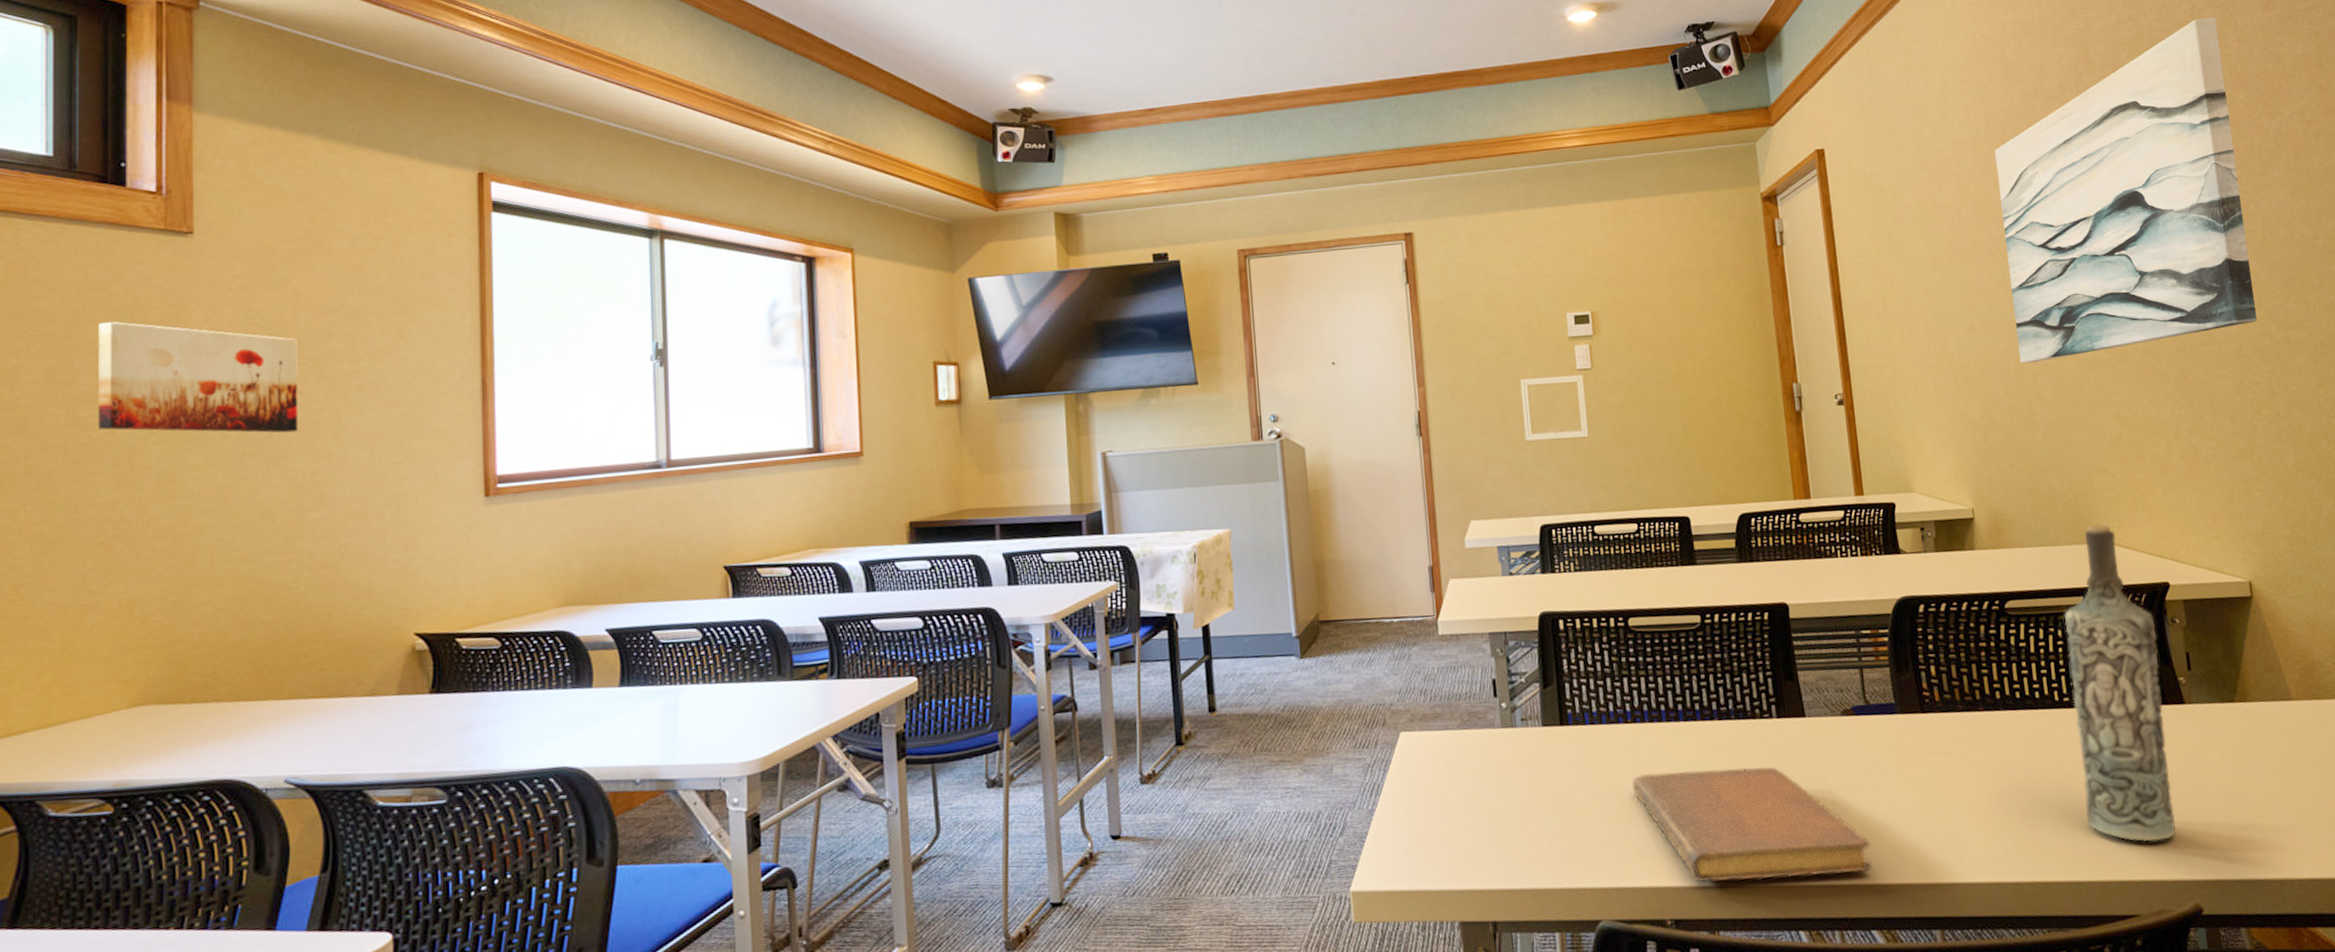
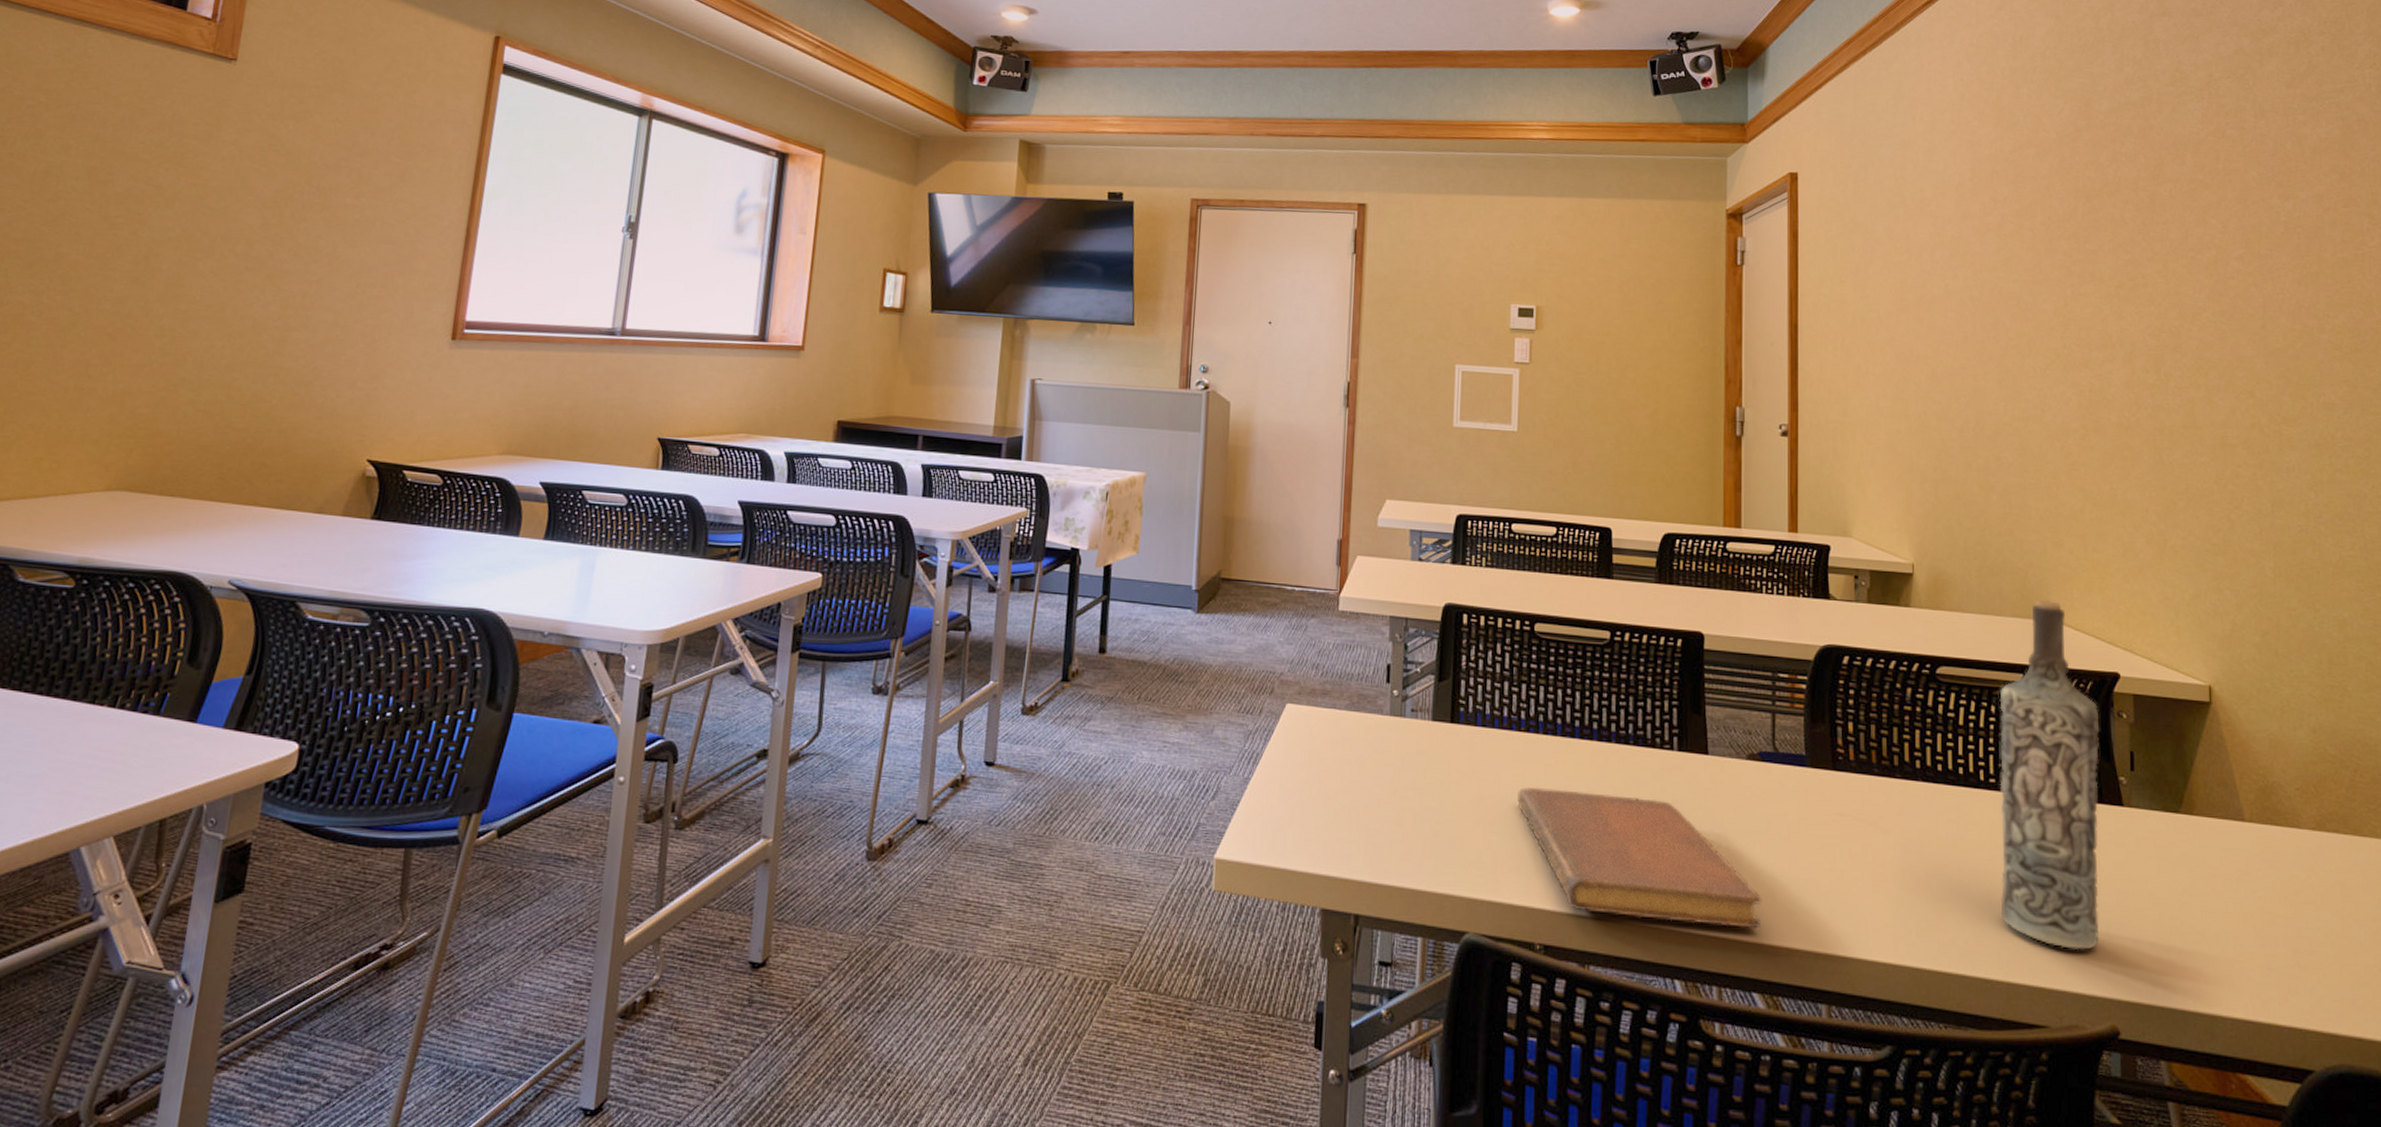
wall art: present [98,322,299,433] -> none [124,132,310,255]
wall art: present [1995,17,2258,364] -> none [1979,87,2247,421]

